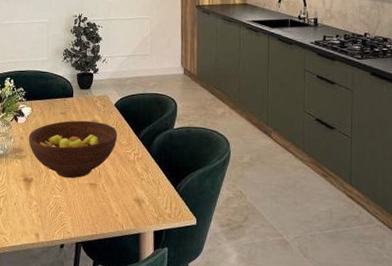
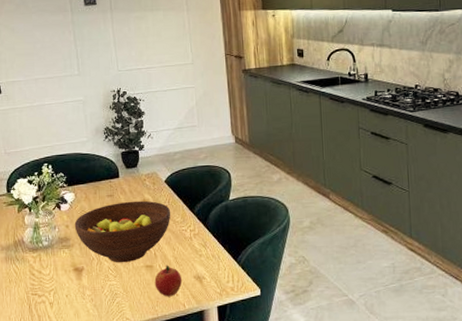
apple: none [96,185,122,216] -> present [154,265,182,297]

